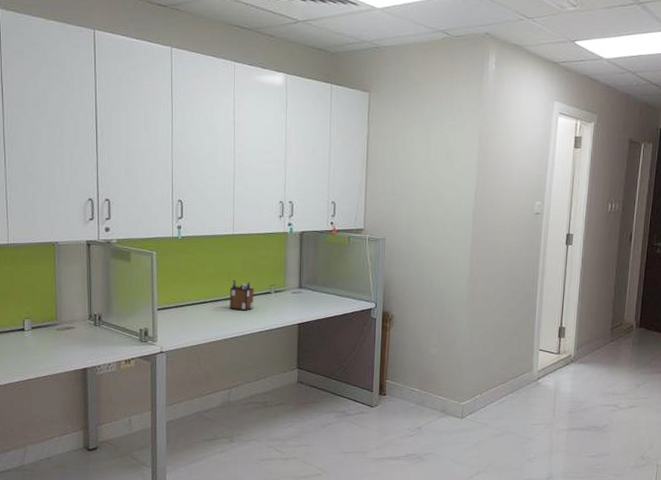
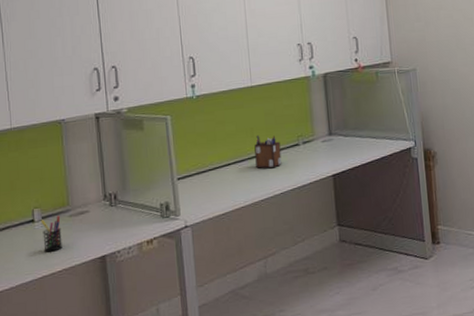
pen holder: none [30,328,49,359] -> present [41,215,62,253]

